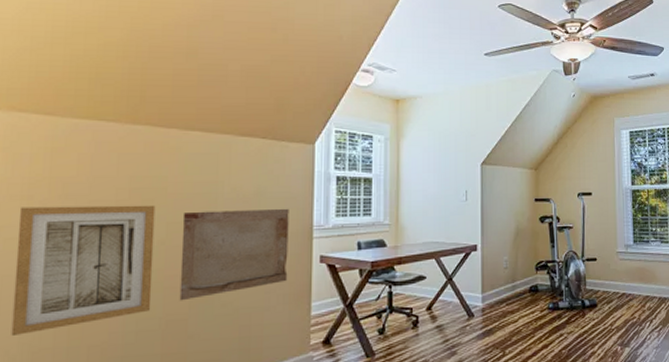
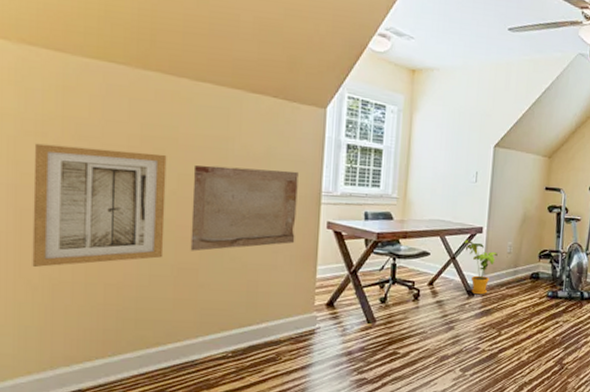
house plant: none [459,258,494,315] -> present [464,239,498,295]

